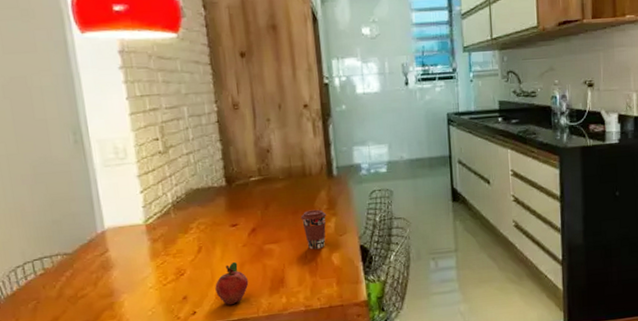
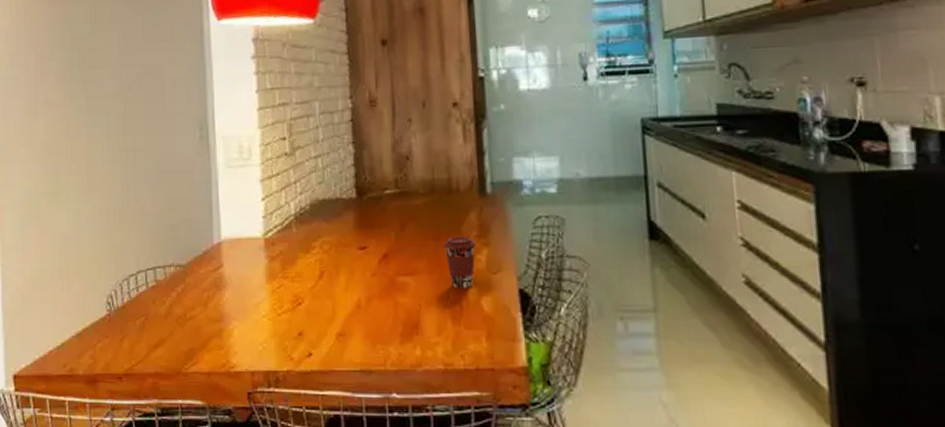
fruit: present [215,261,249,306] -> none [336,294,376,351]

